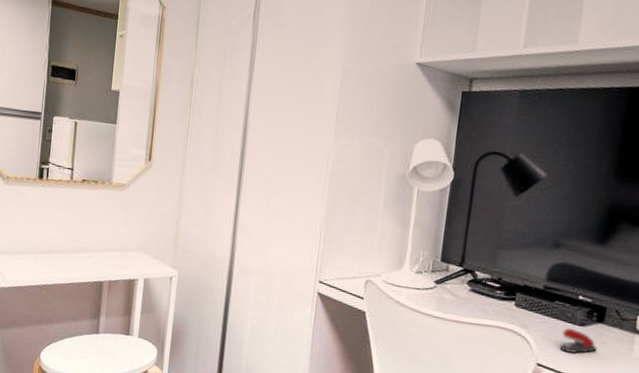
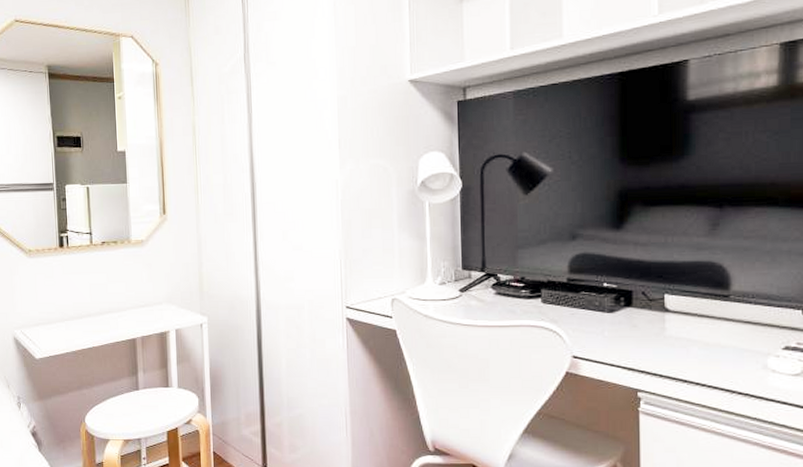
stapler: present [559,328,597,354] -> none [592,316,630,342]

